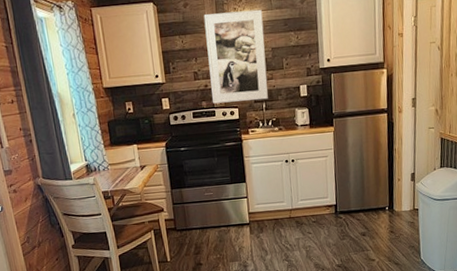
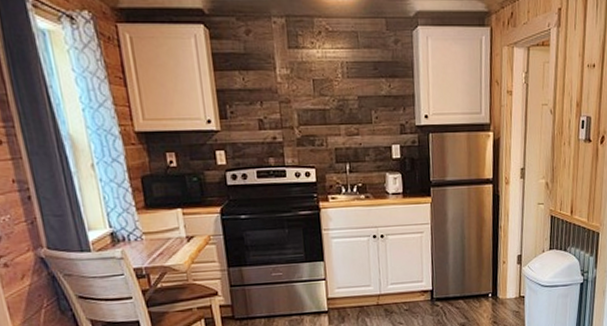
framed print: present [203,9,268,104] -> none [271,46,353,161]

